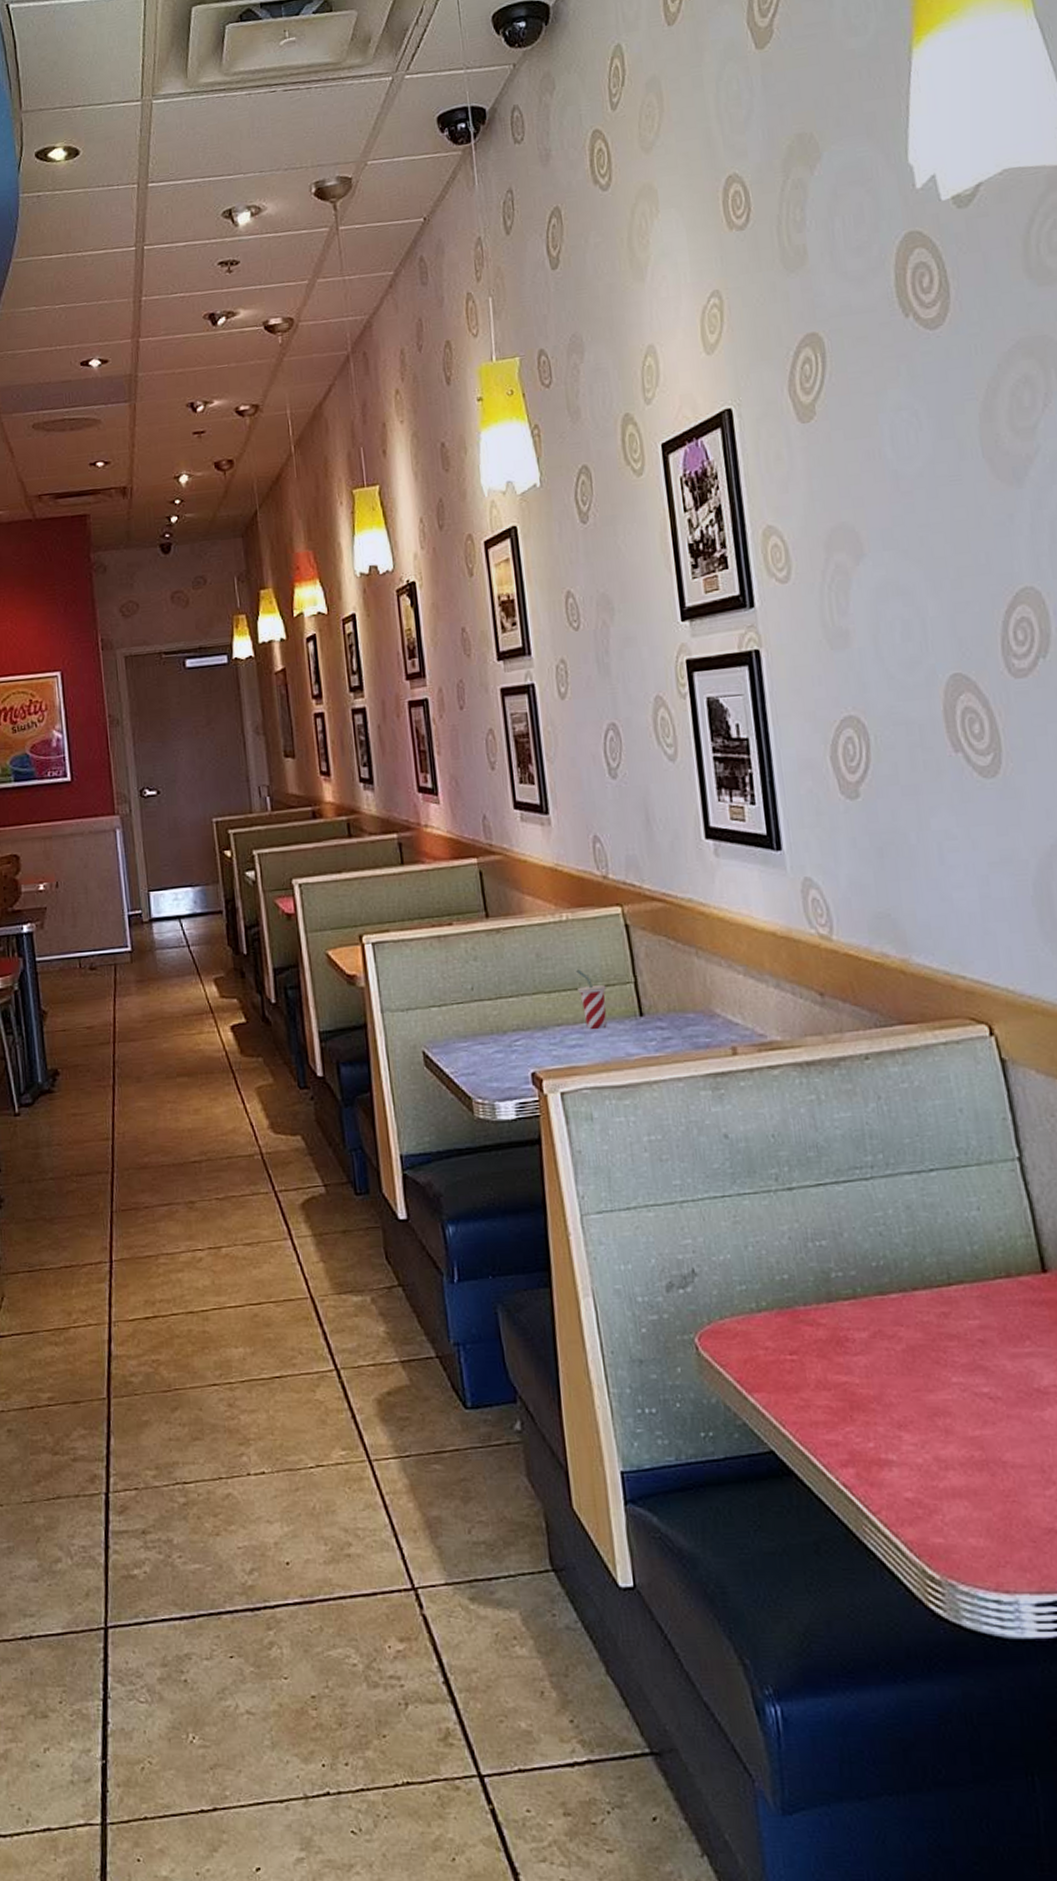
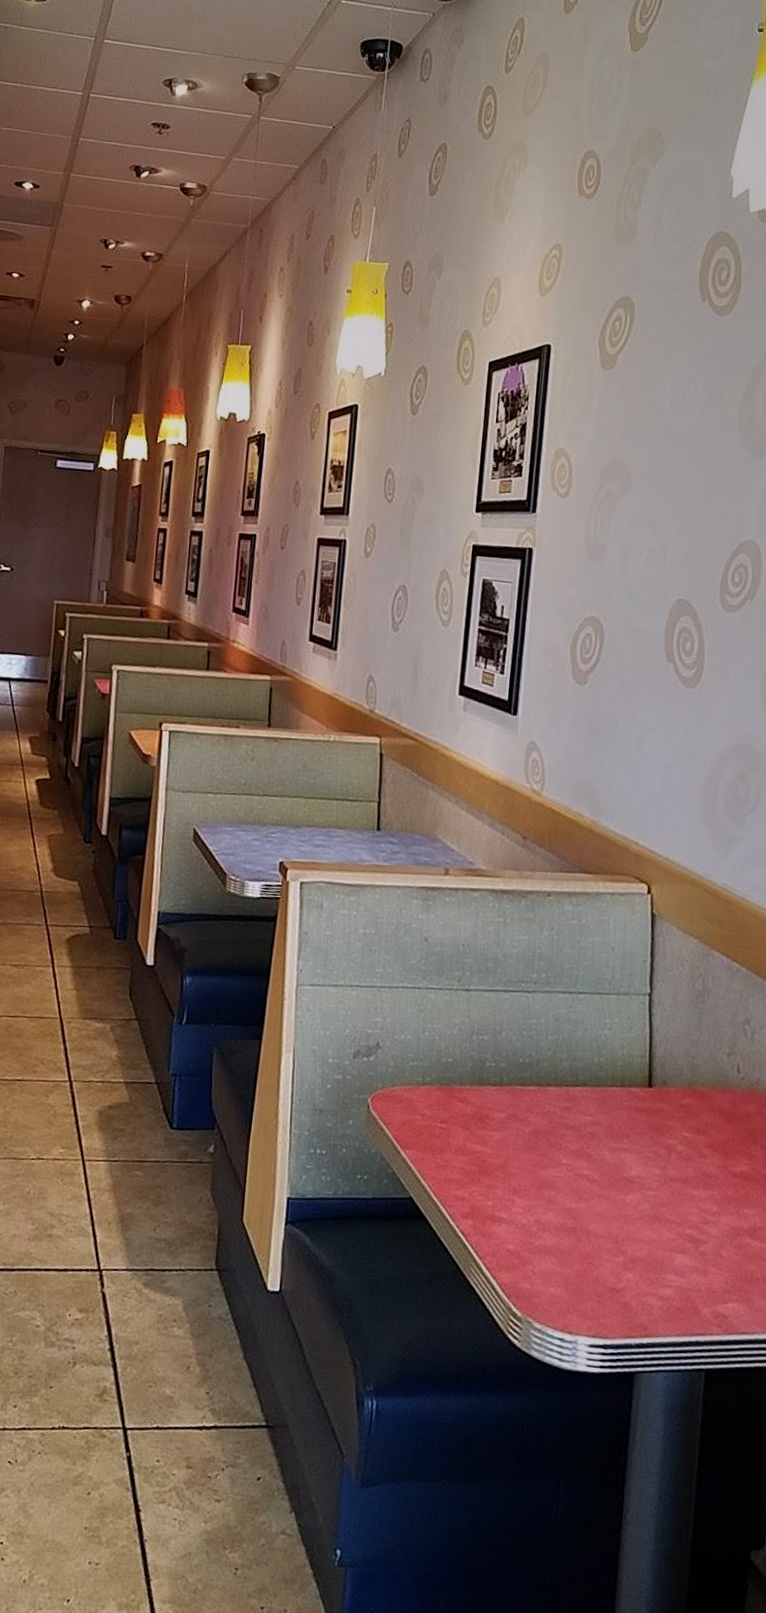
beverage cup: present [576,969,607,1030] -> none [331,783,355,836]

